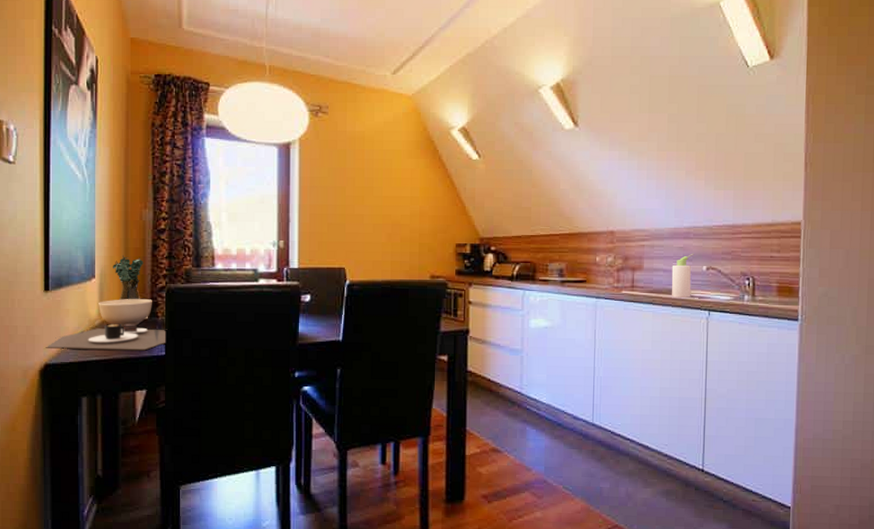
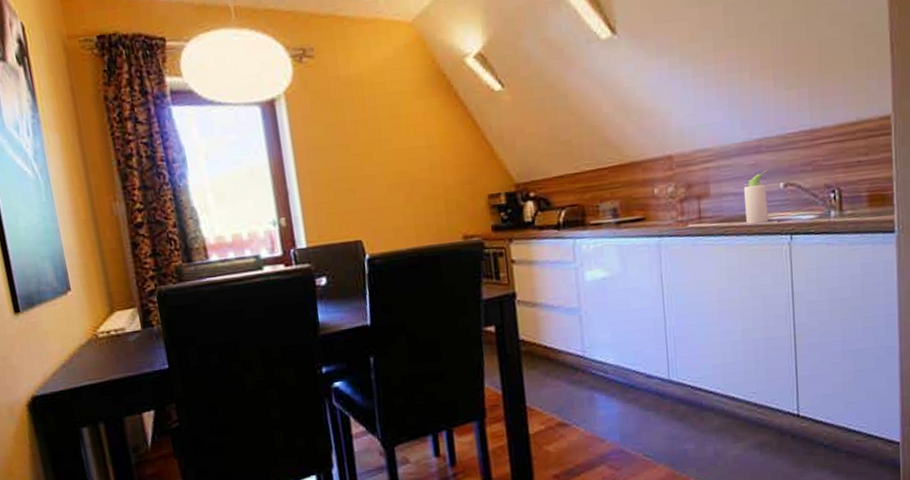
place setting: present [46,323,166,351] -> none [29,338,168,379]
bowl: present [99,299,152,327] -> none [81,307,144,343]
vase: present [113,255,143,300] -> none [89,259,130,312]

